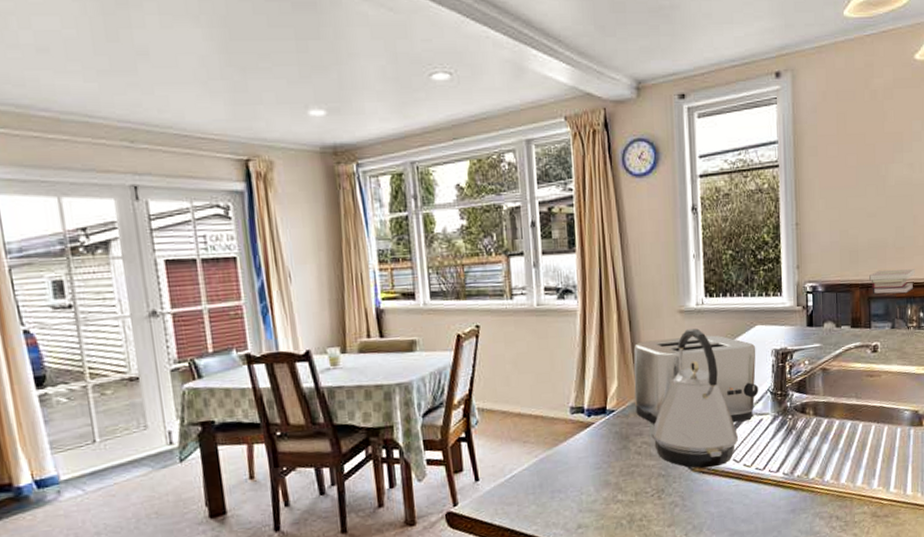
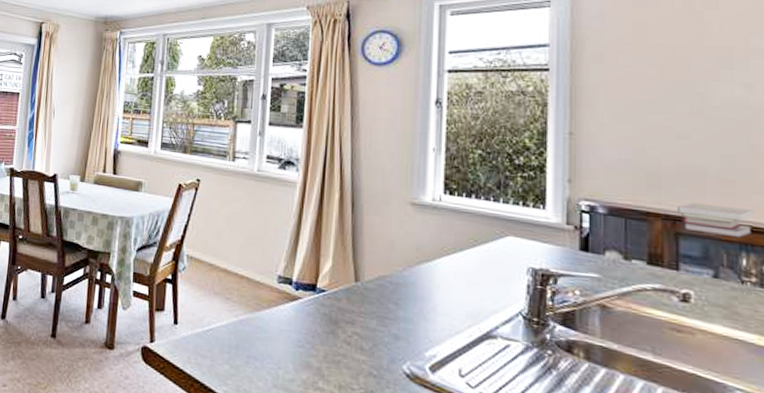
toaster: present [633,335,759,424] -> none [348,226,507,342]
kettle: present [651,328,738,469] -> none [365,224,474,386]

